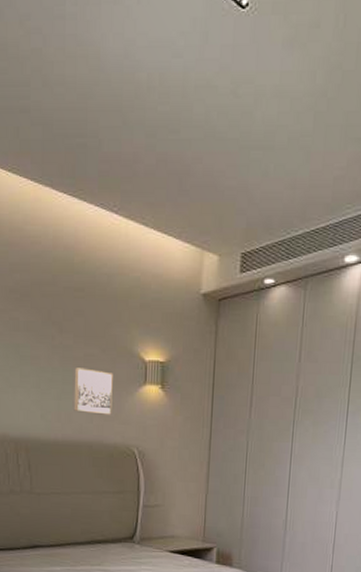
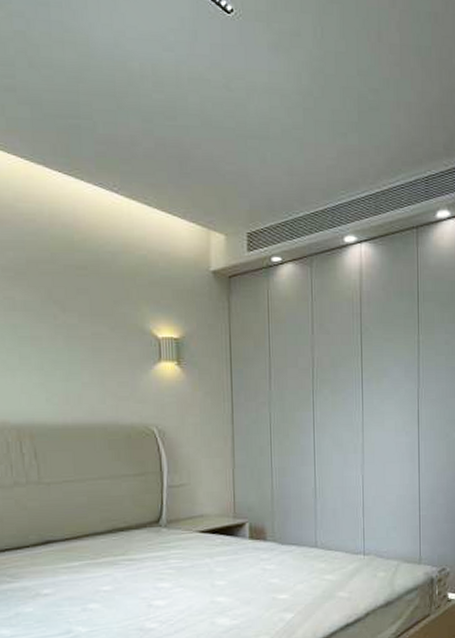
wall art: present [73,368,113,415] -> none [81,347,126,395]

